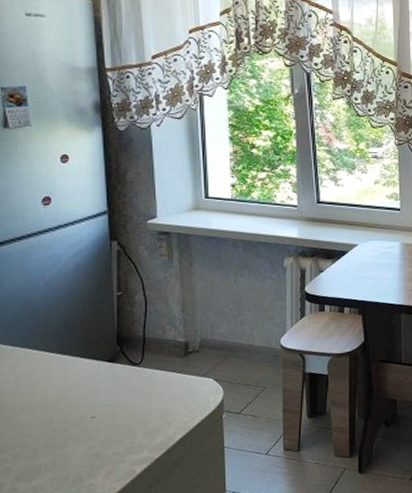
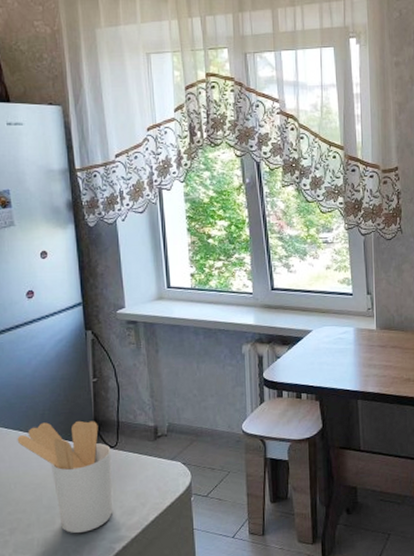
utensil holder: none [25,336,135,458] -> present [17,420,112,534]

